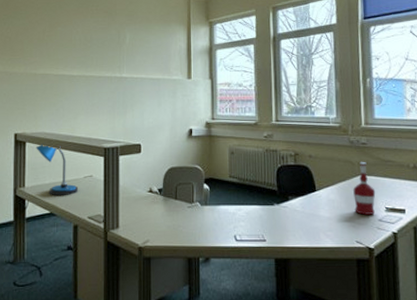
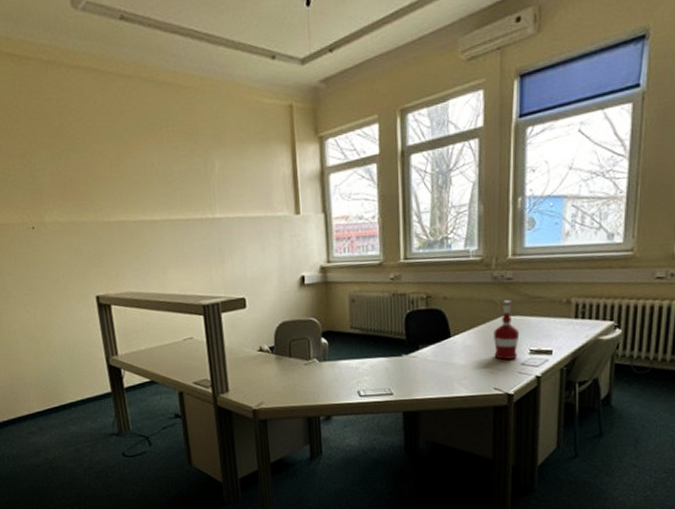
desk lamp: present [36,143,79,195] -> none [123,304,179,362]

